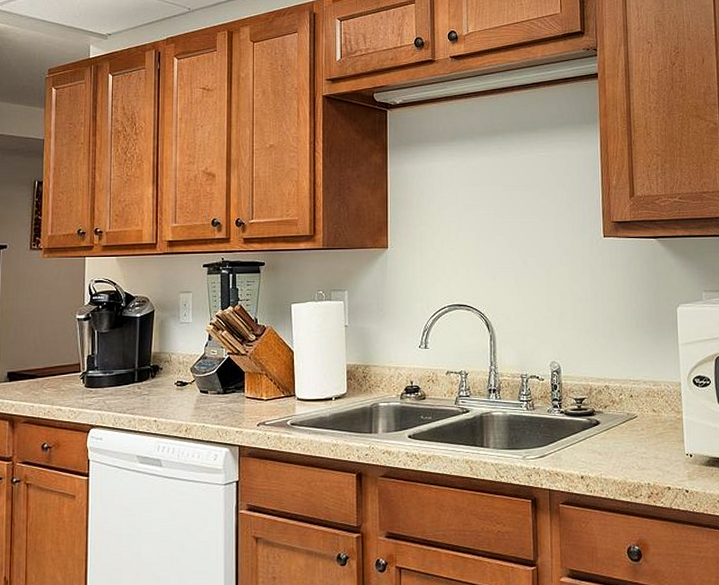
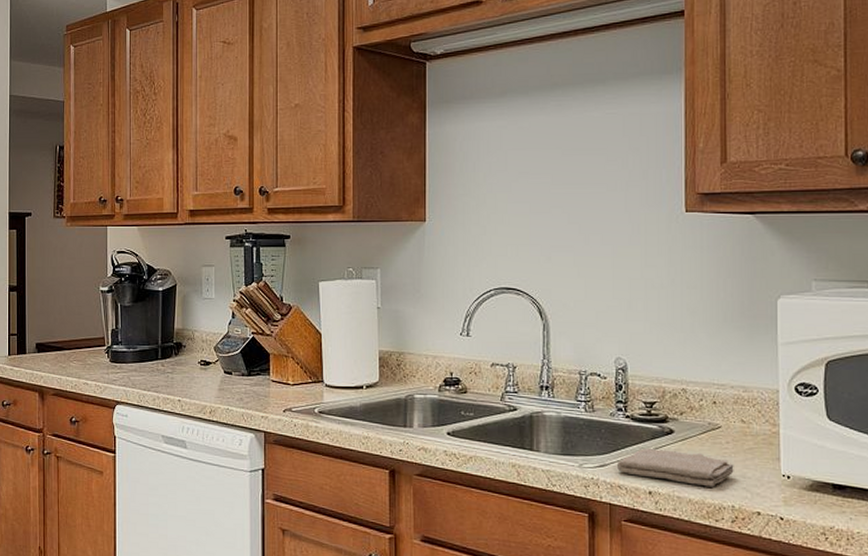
washcloth: none [554,438,649,469] -> present [616,447,734,487]

